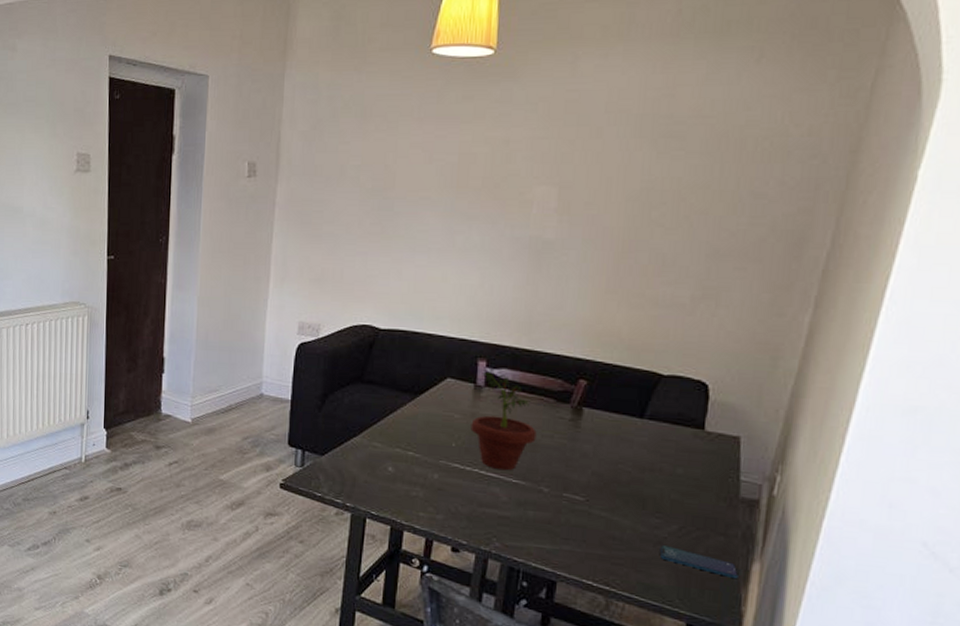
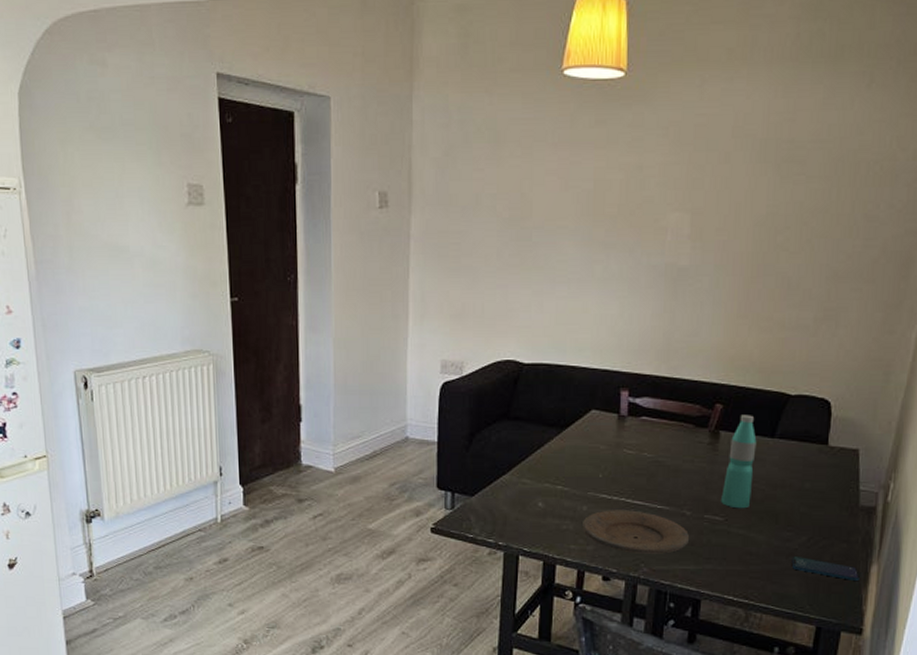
plate: none [433,479,547,530] -> present [583,510,690,554]
potted plant: present [470,371,537,471] -> none [616,401,678,498]
water bottle: none [582,392,624,490] -> present [721,415,757,509]

